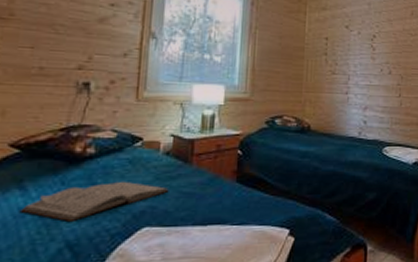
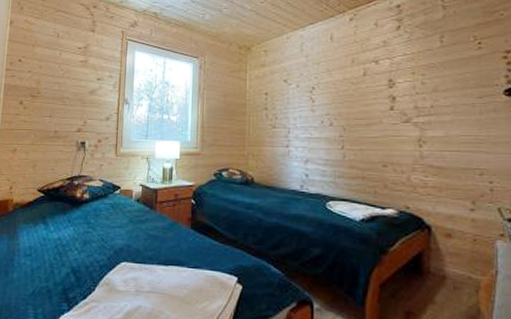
book: present [19,182,169,221] -> none [43,223,140,252]

